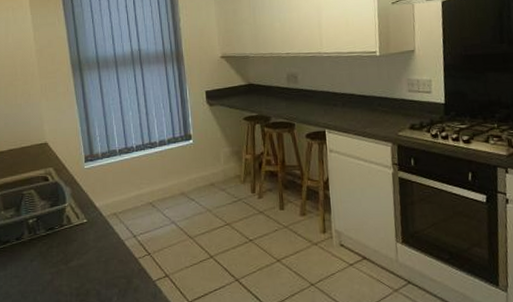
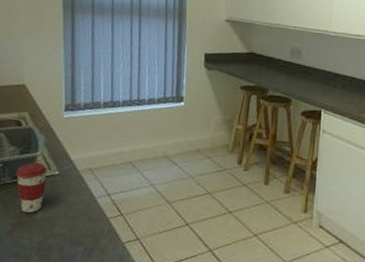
coffee cup: none [49,213,76,261] -> present [15,162,47,213]

